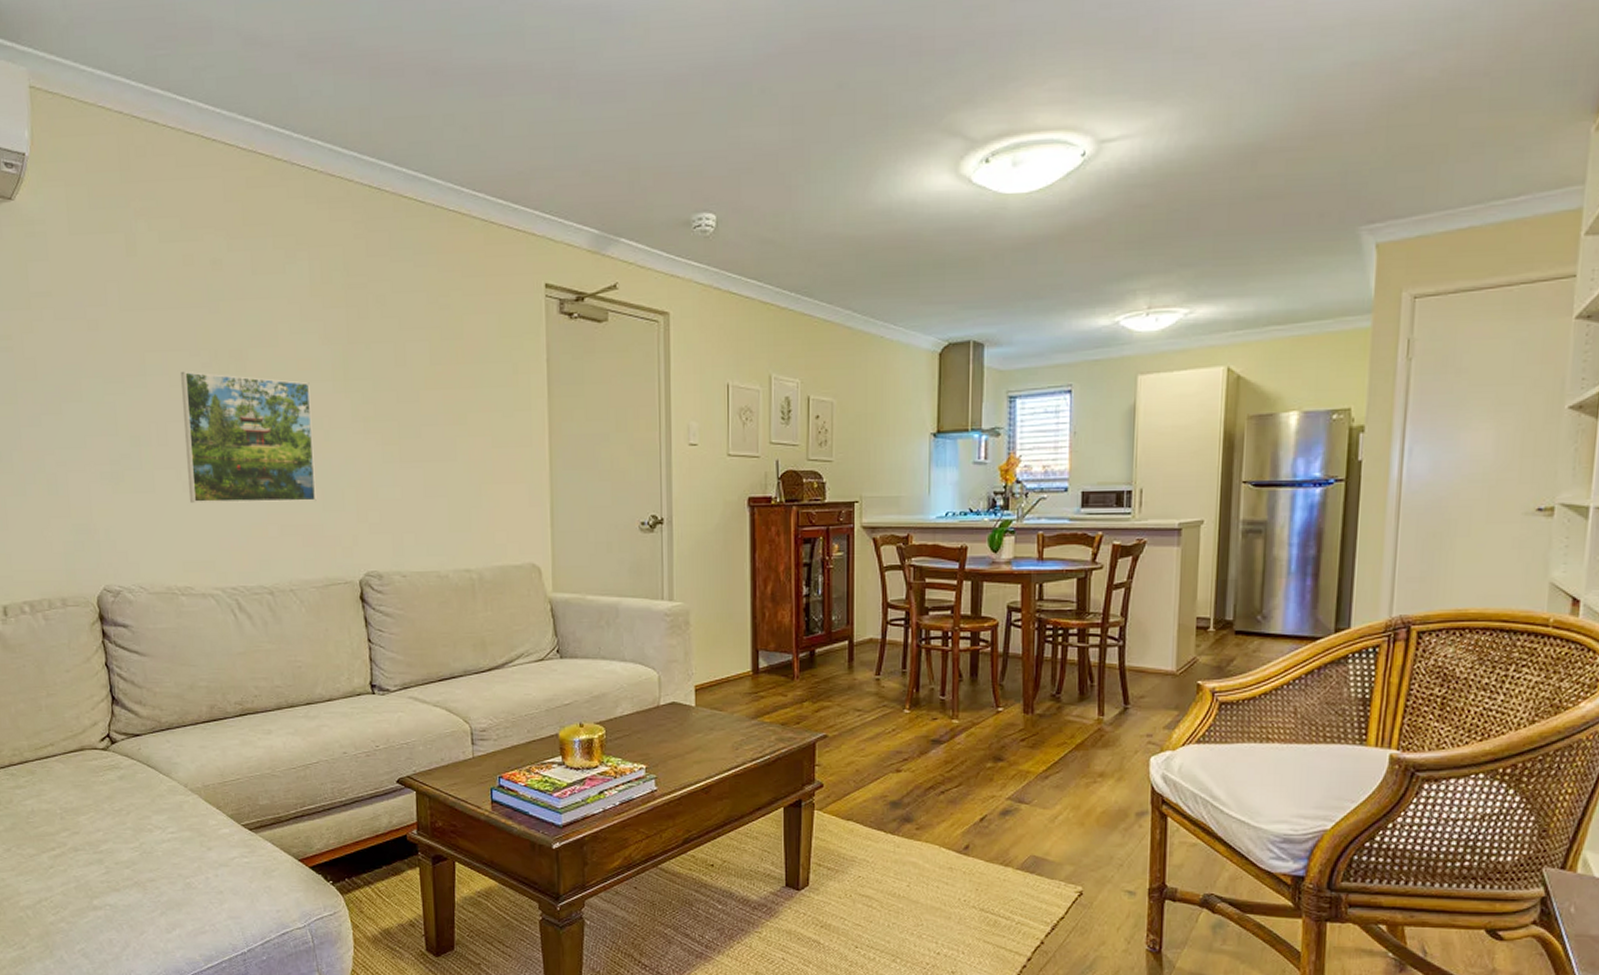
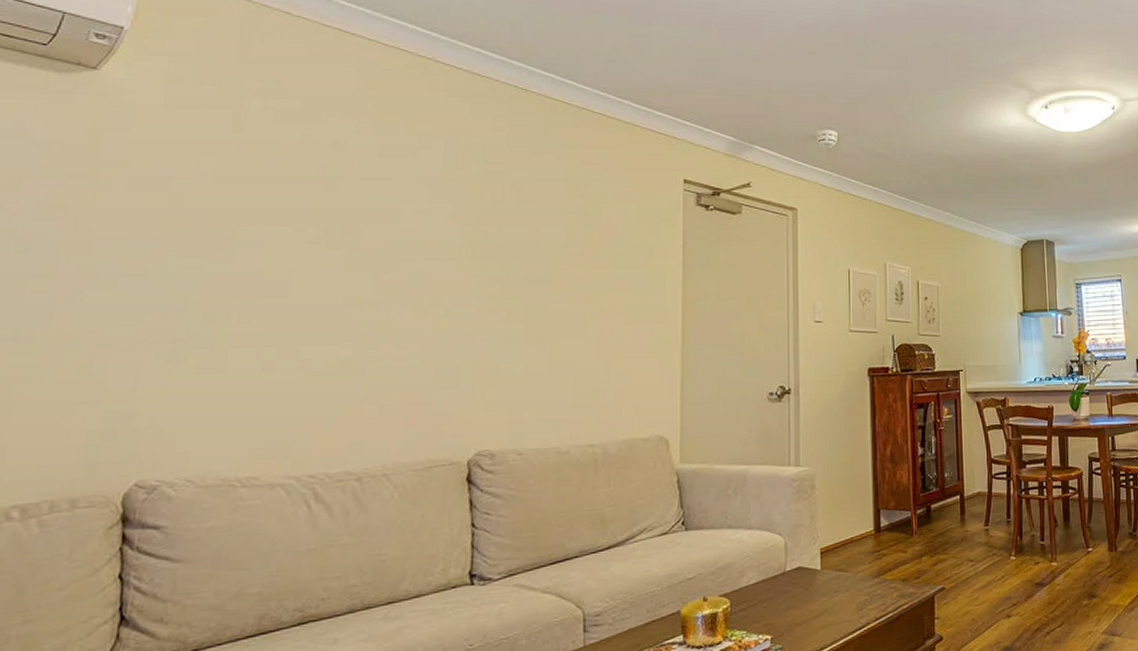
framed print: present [181,370,316,504] -> none [270,246,432,384]

